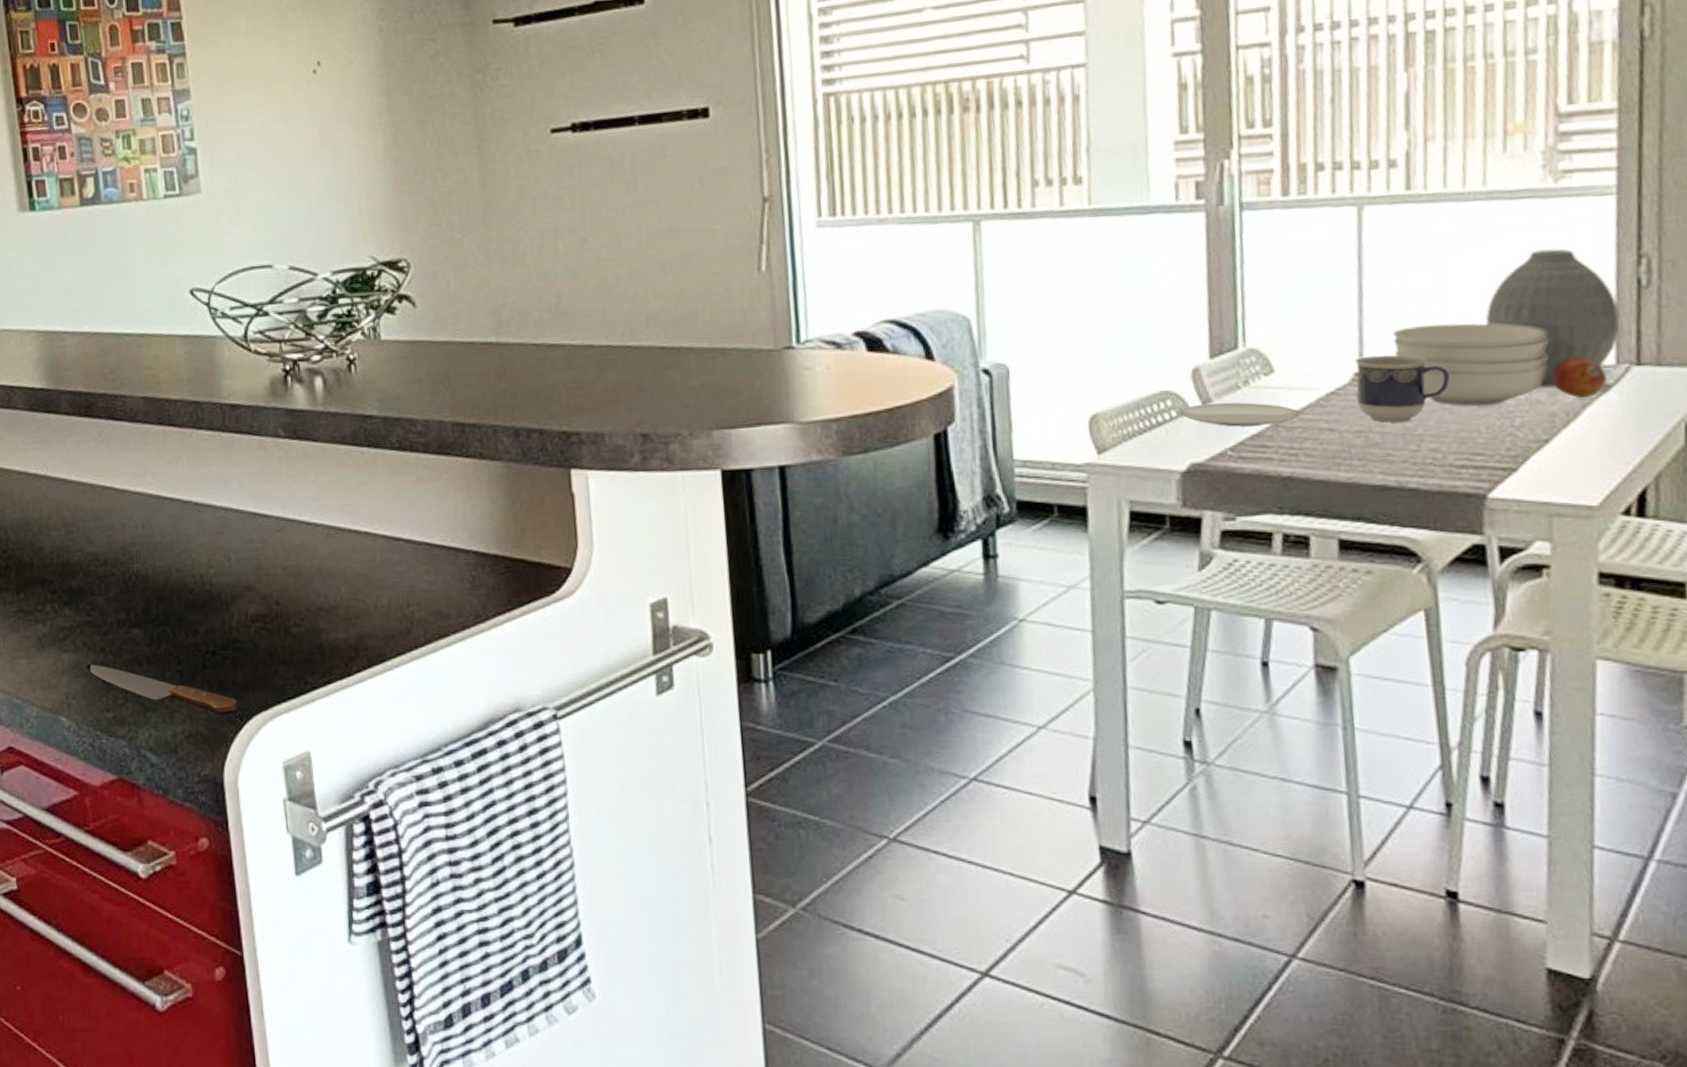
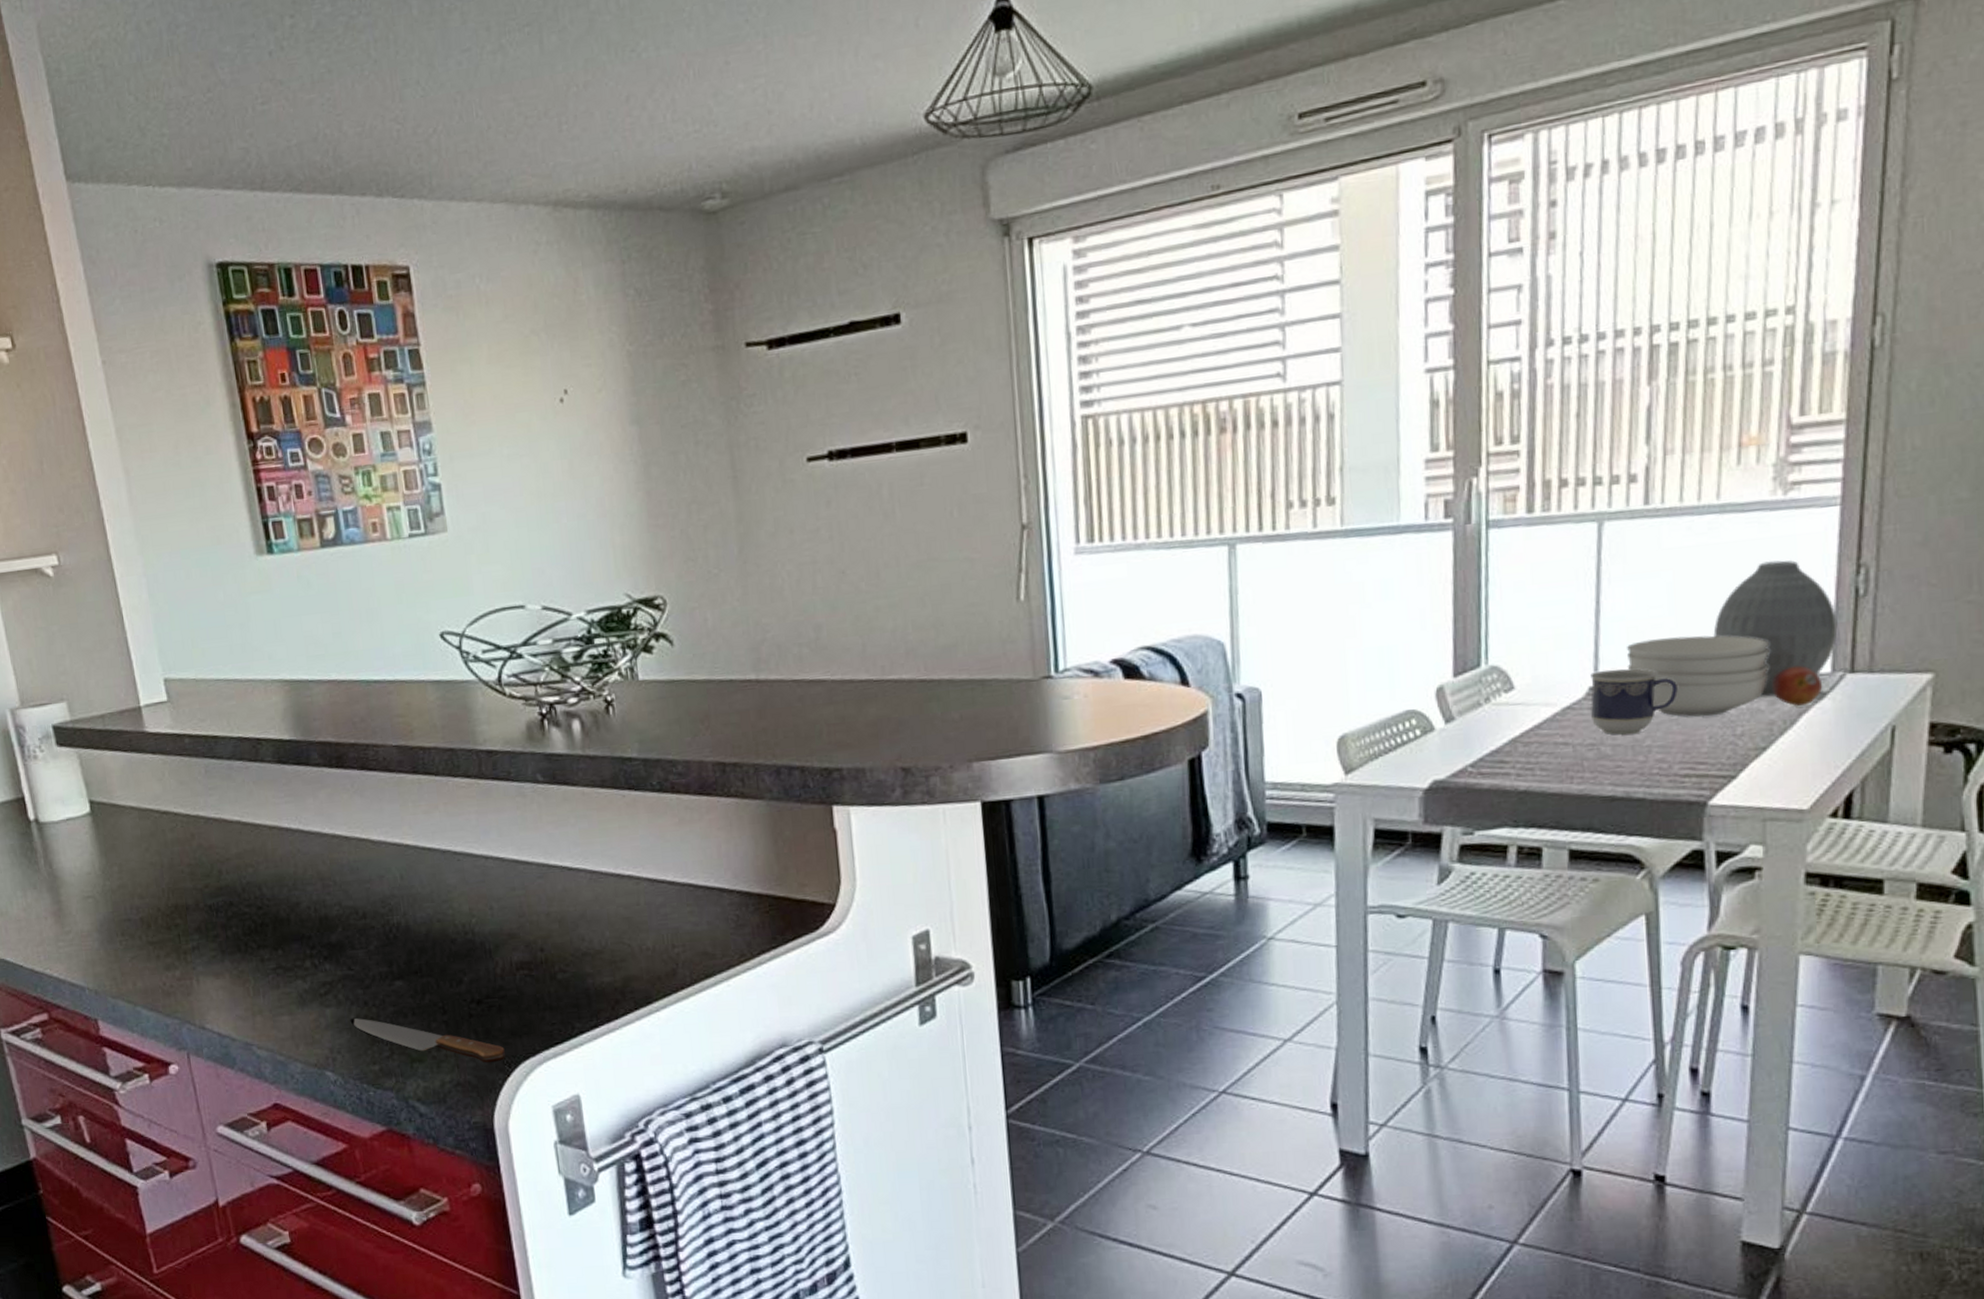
plate: present [1179,402,1301,427] -> none [1423,719,1538,744]

